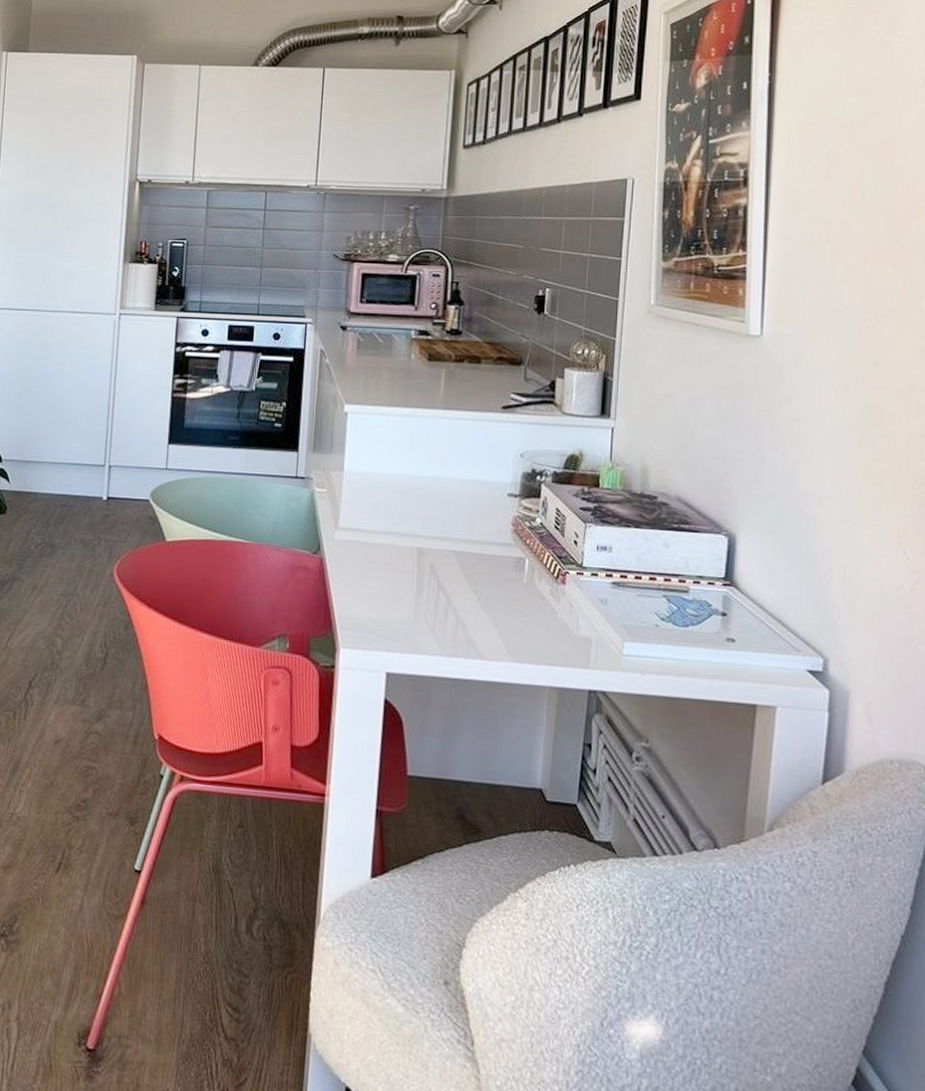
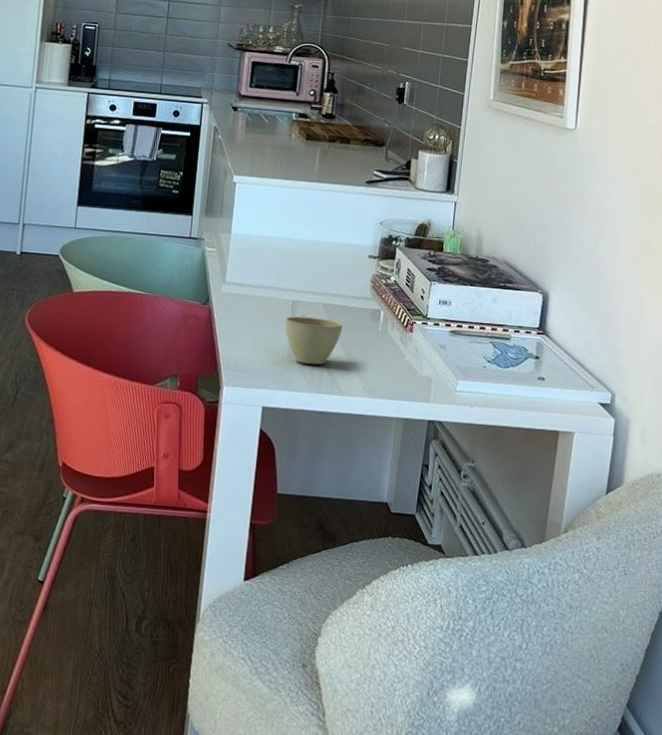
cup: none [410,566,480,624] -> present [285,316,343,365]

